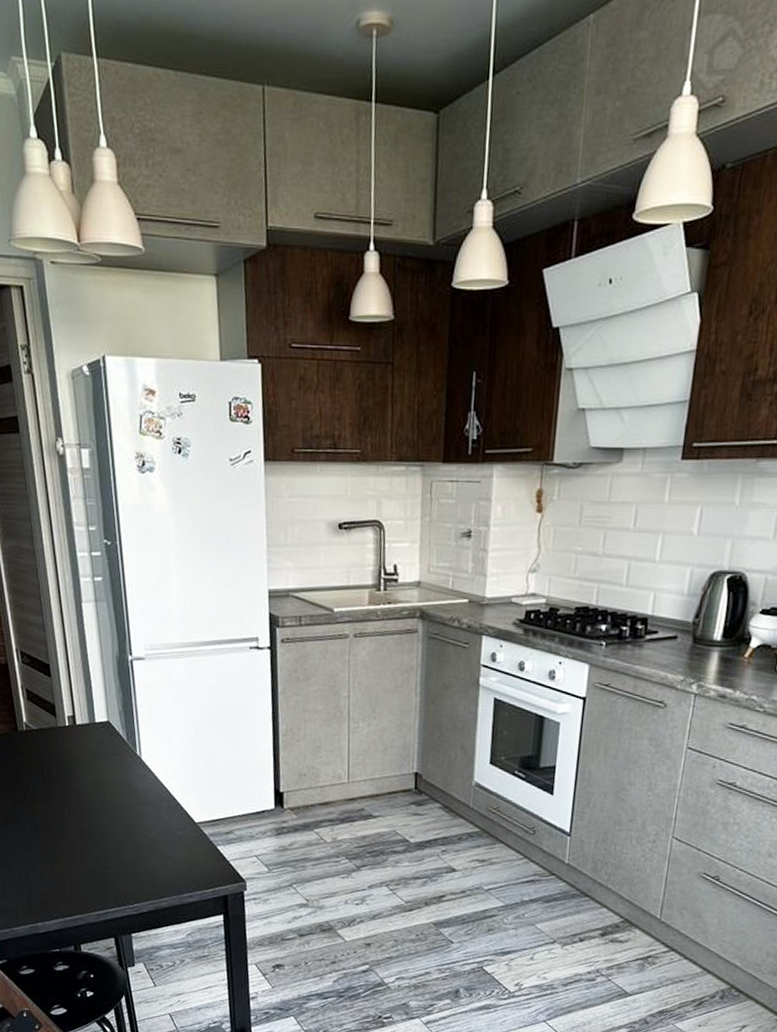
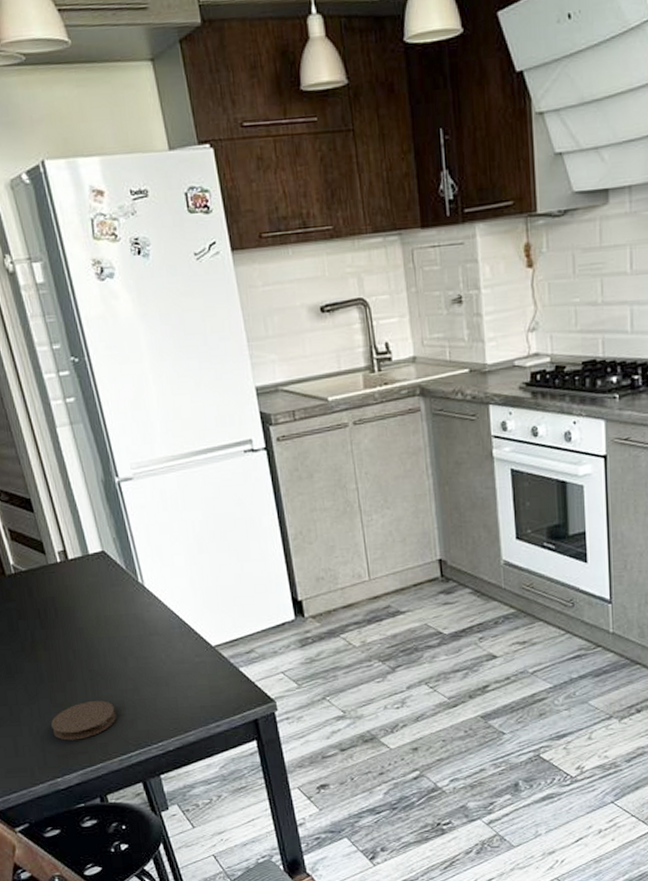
coaster: none [40,856,100,891] -> present [51,701,117,741]

